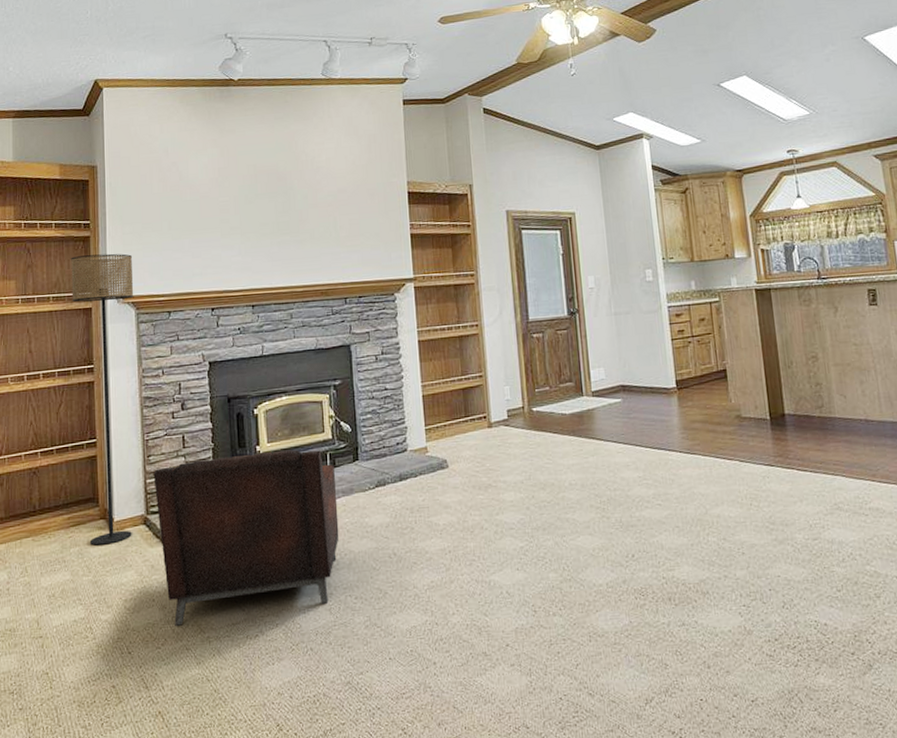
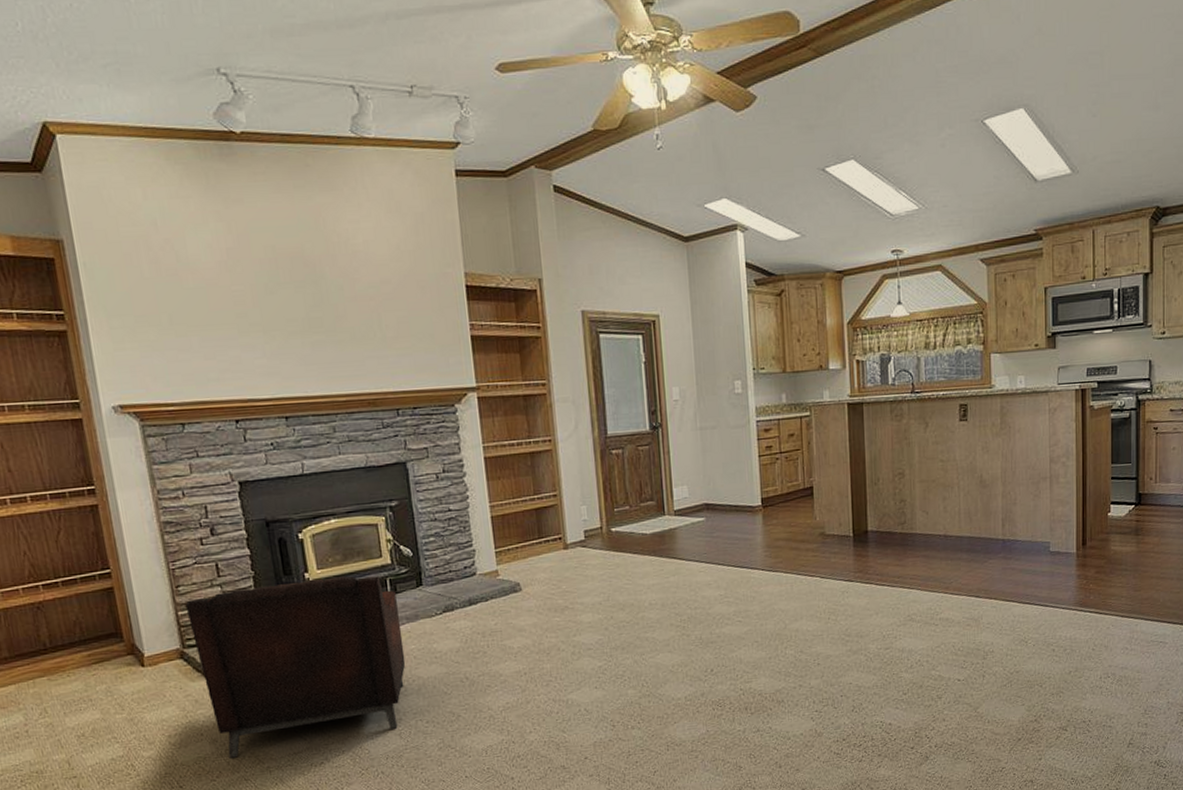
floor lamp: present [71,253,134,546] -> none [45,352,168,683]

